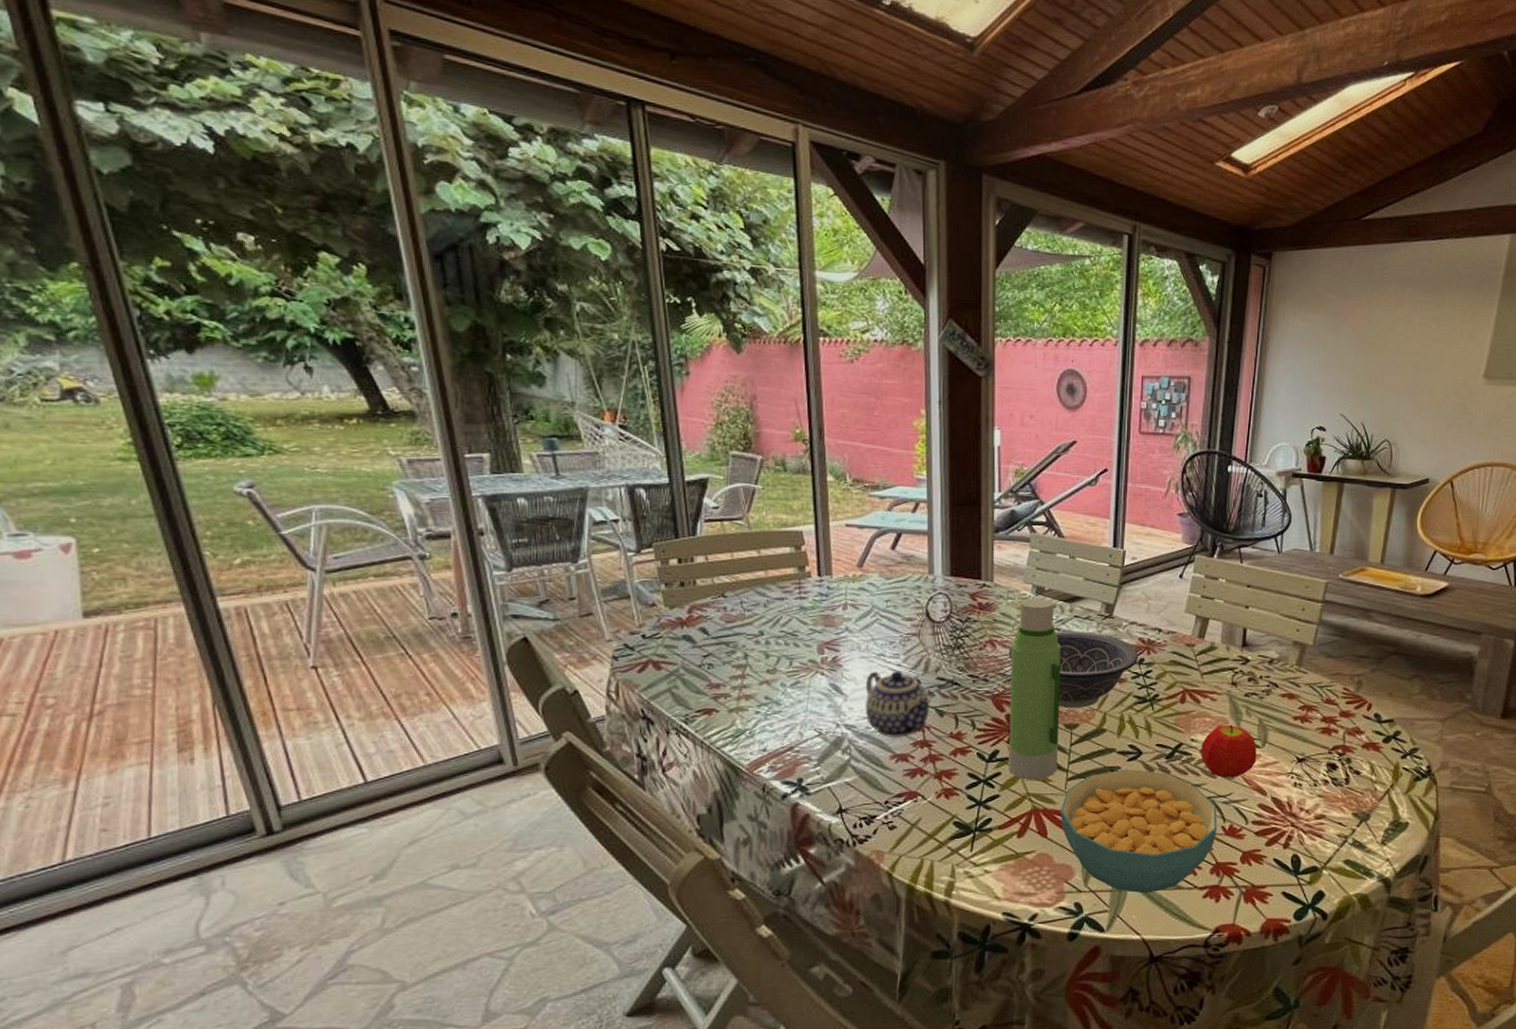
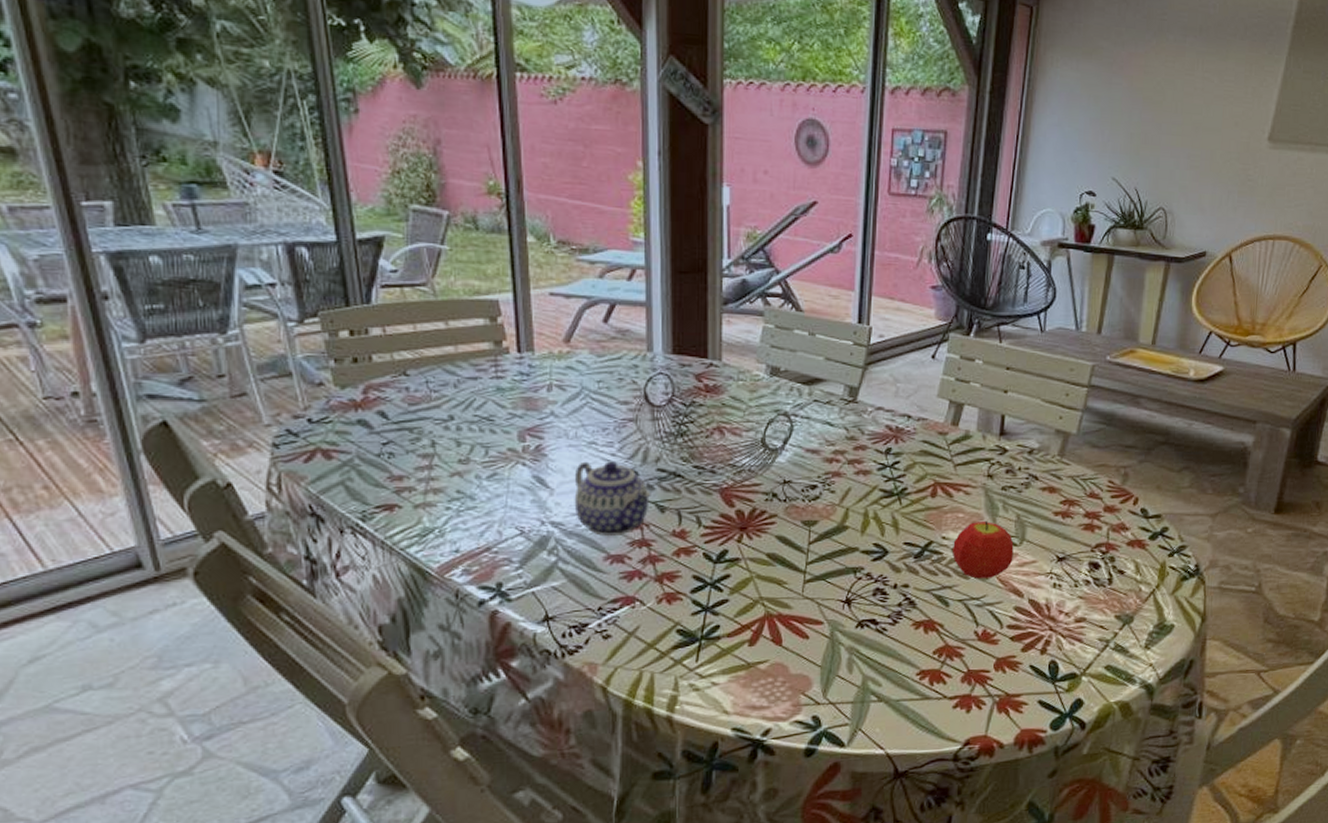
water bottle: present [1008,599,1061,780] -> none [738,380,799,583]
decorative bowl: present [1008,631,1138,709] -> none [739,417,885,503]
cereal bowl: present [1061,769,1218,894] -> none [797,569,970,705]

